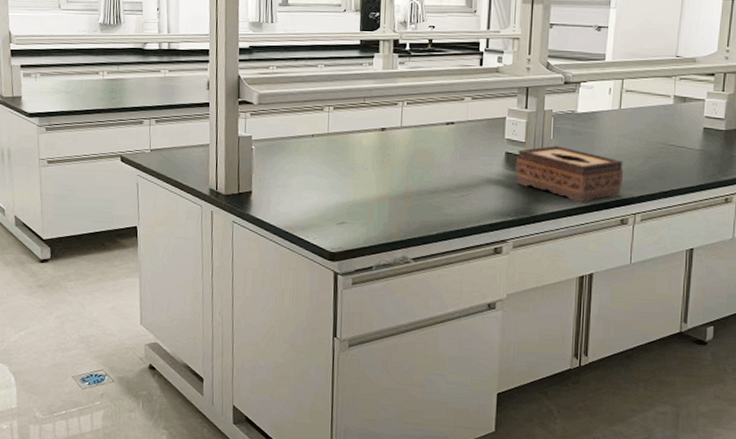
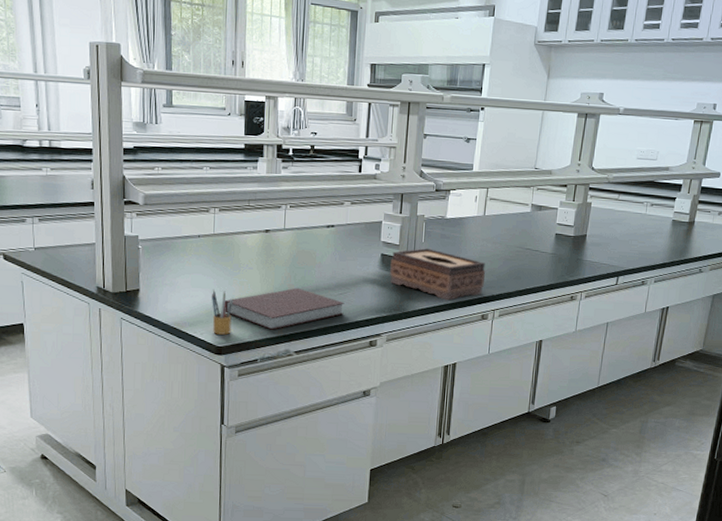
pencil box: none [324,191,348,240] -> present [211,289,234,335]
notebook: none [338,189,466,235] -> present [225,287,345,330]

